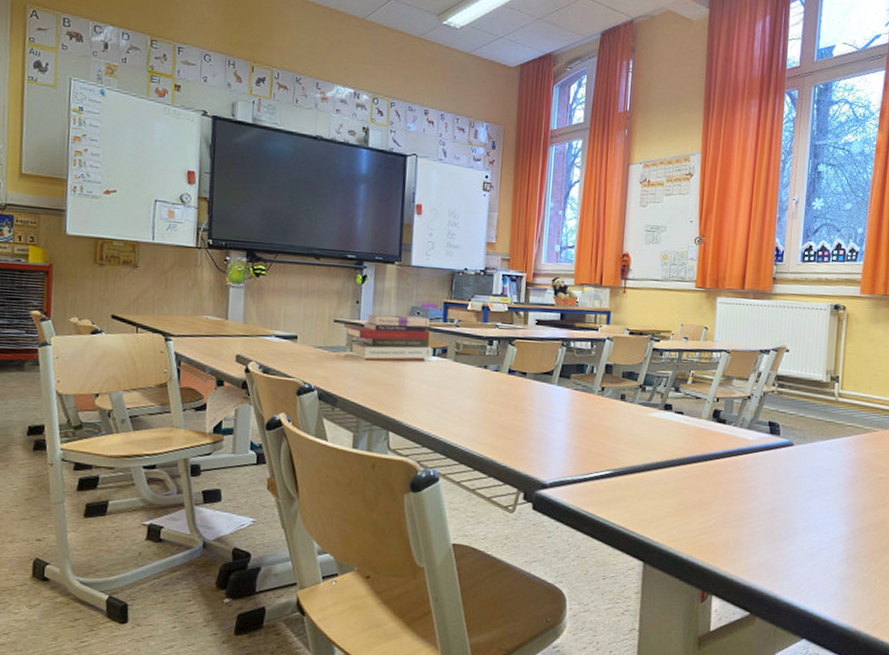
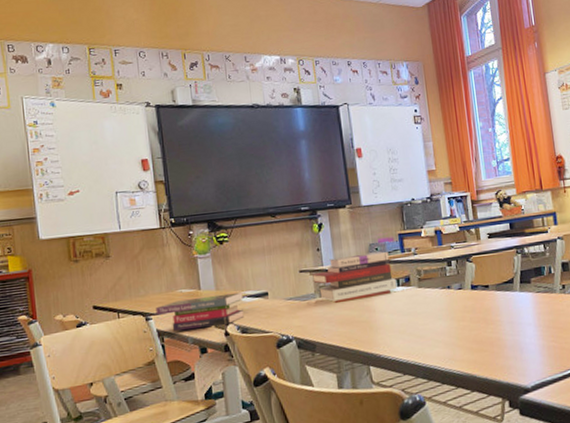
books: none [177,326,271,362] -> present [155,292,244,332]

